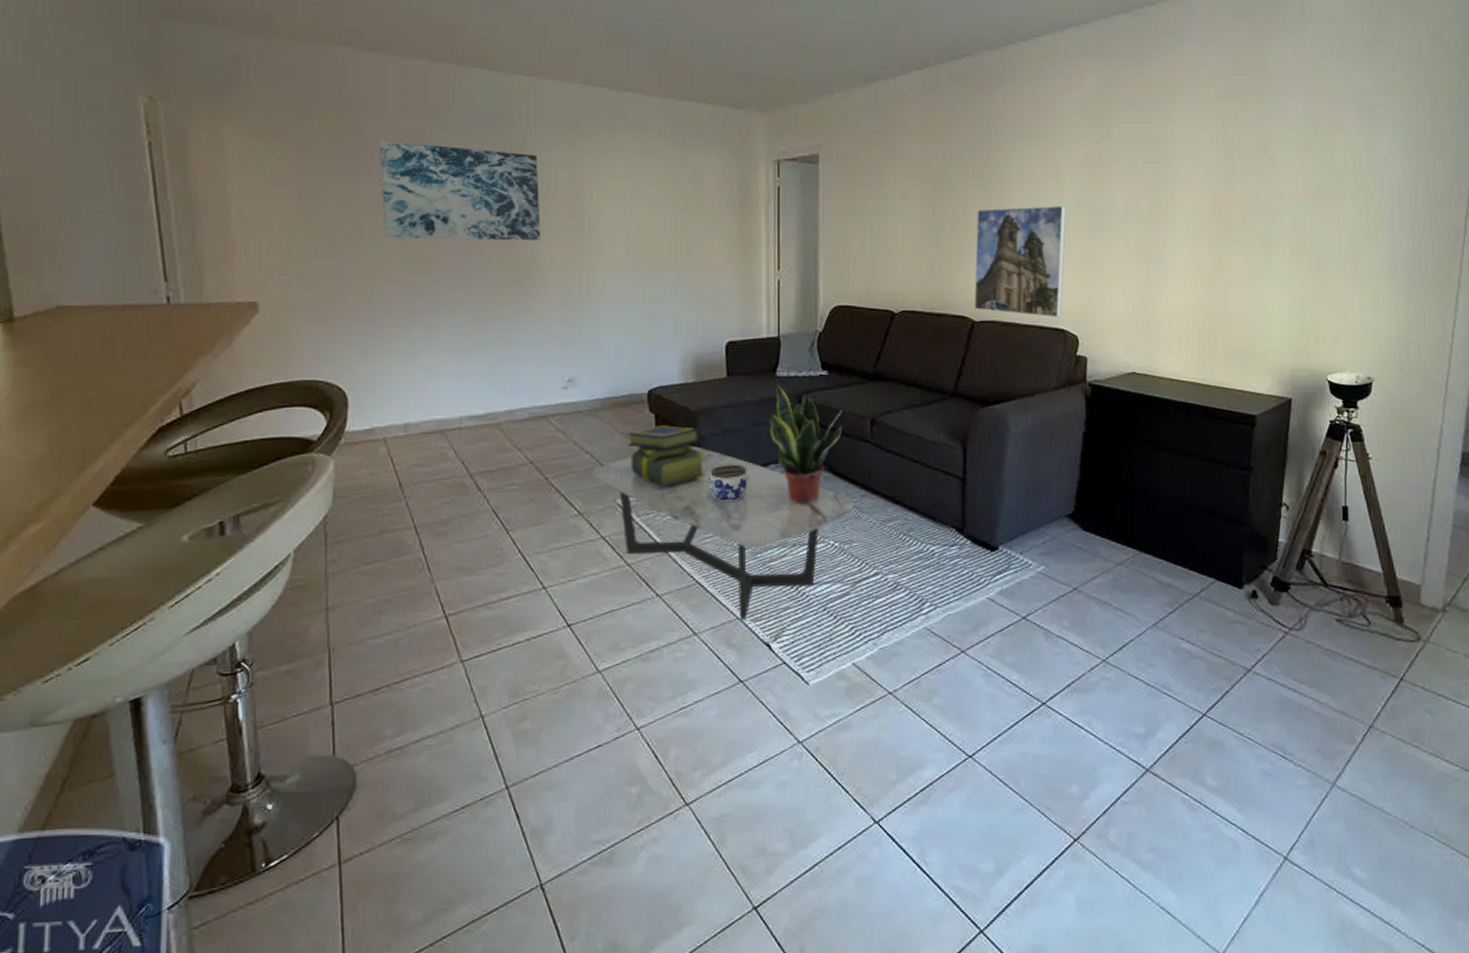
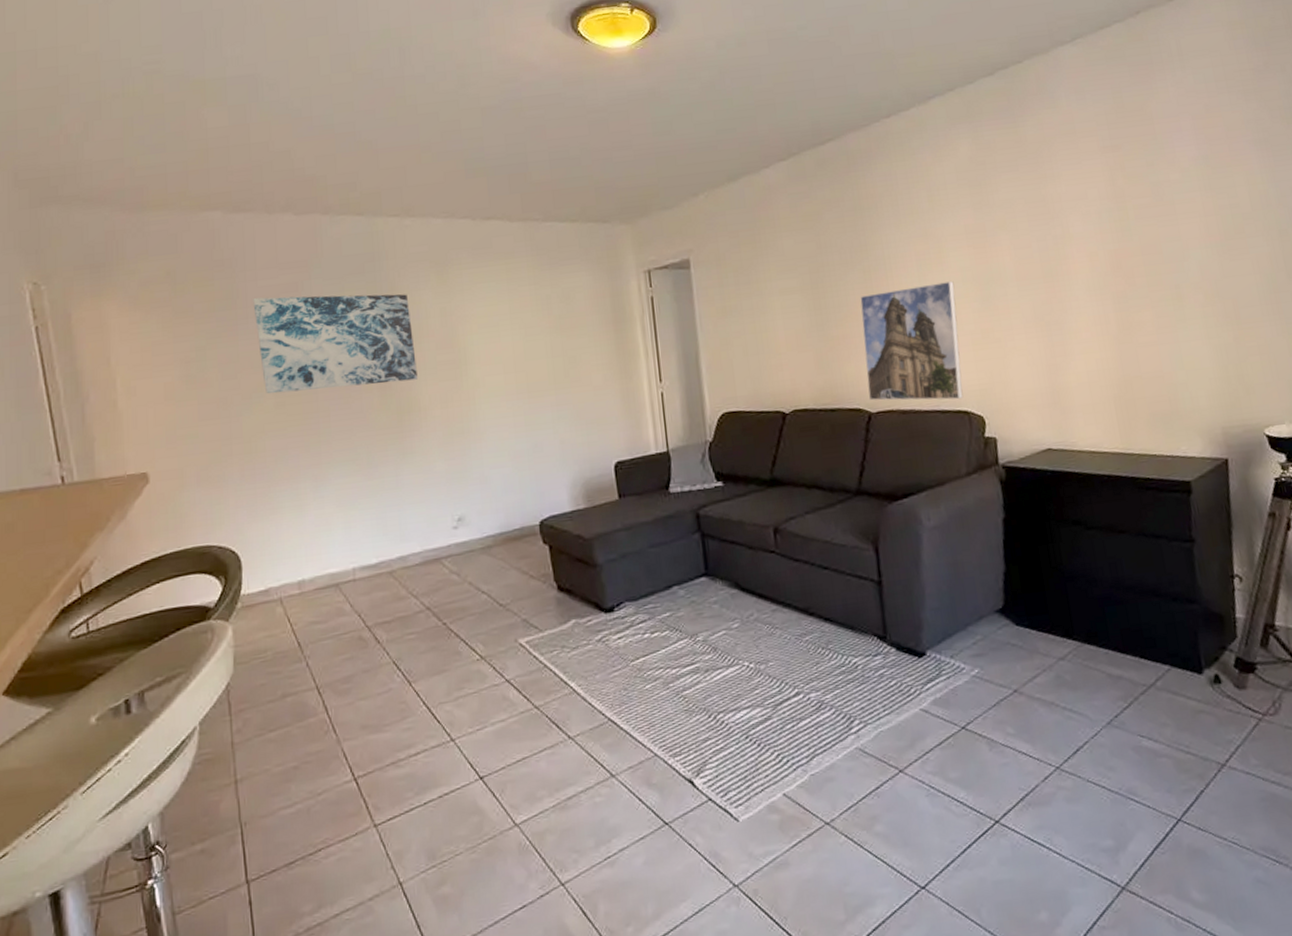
coffee table: present [592,446,854,620] -> none [490,575,766,757]
stack of books: present [627,425,706,487] -> none [522,555,608,621]
jar: present [709,464,748,501] -> none [610,589,652,631]
potted plant: present [769,384,842,503] -> none [667,501,744,626]

